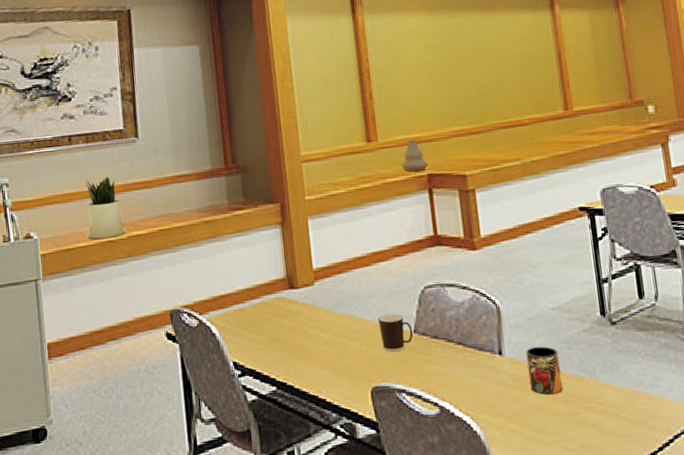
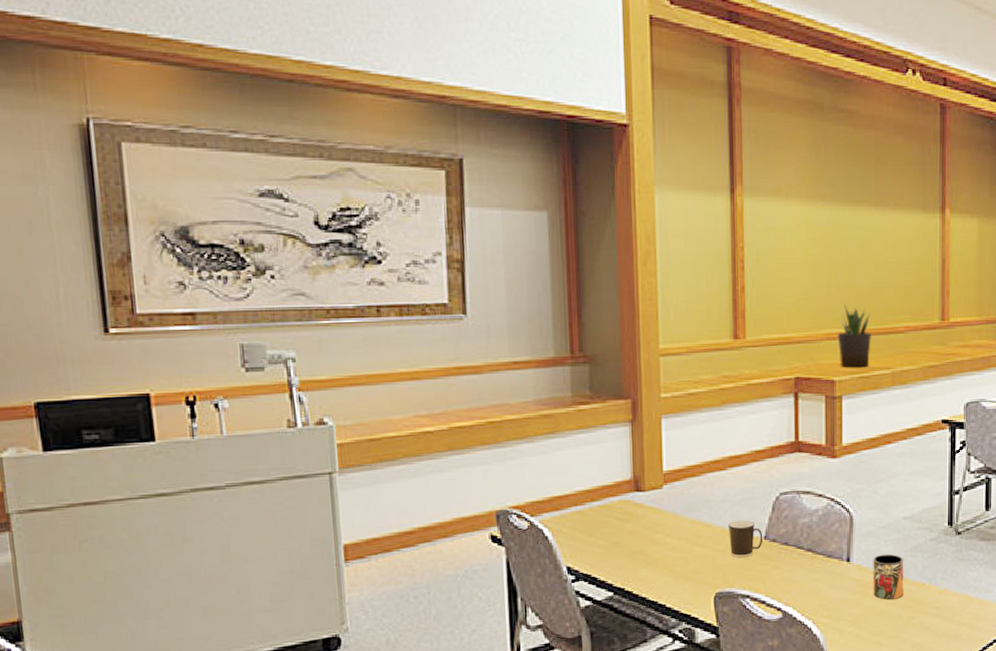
planter: present [85,176,127,240] -> none [397,357,448,430]
vase: present [402,140,428,172] -> none [769,340,796,374]
planter: none [463,102,499,162] -> present [837,304,871,368]

